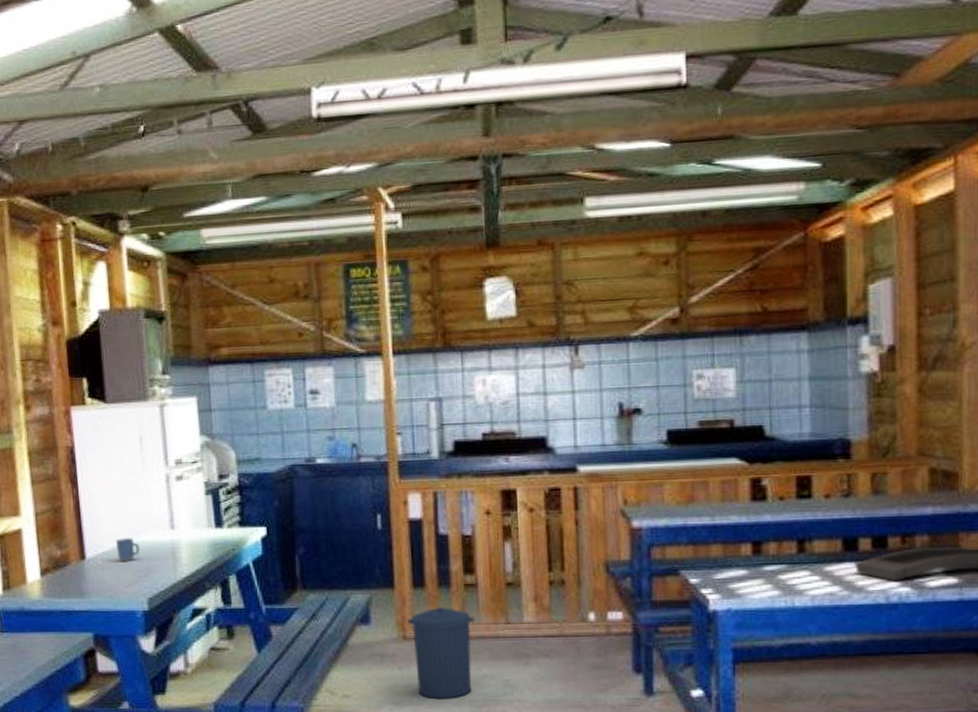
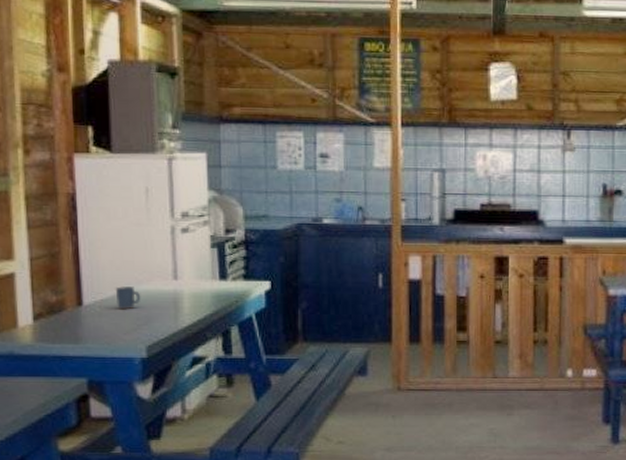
trash can: present [408,606,475,700] -> none [403,361,465,446]

